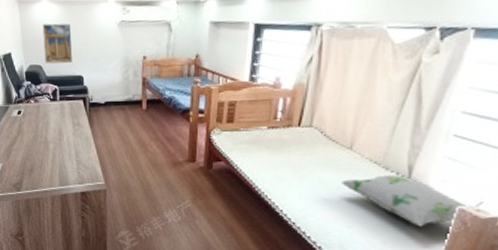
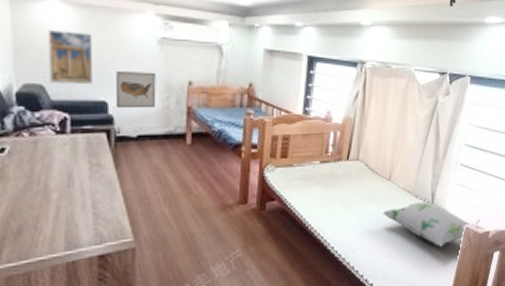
wall art: none [88,50,118,81] -> present [115,72,156,109]

